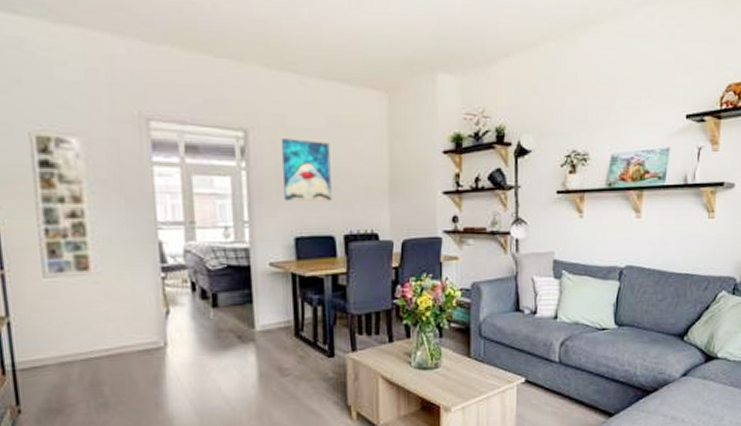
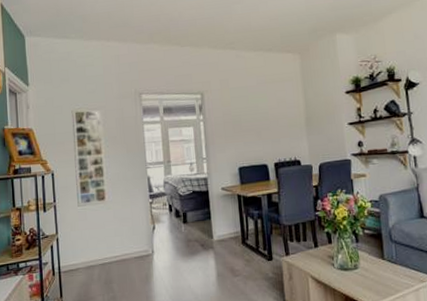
wall art: present [280,138,332,201] -> none [226,95,264,141]

